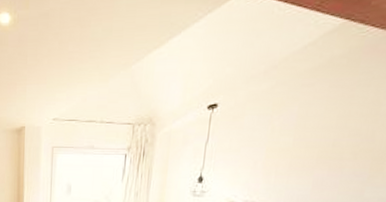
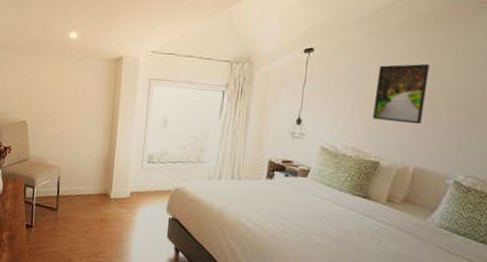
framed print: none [275,112,338,175] -> present [373,63,429,125]

